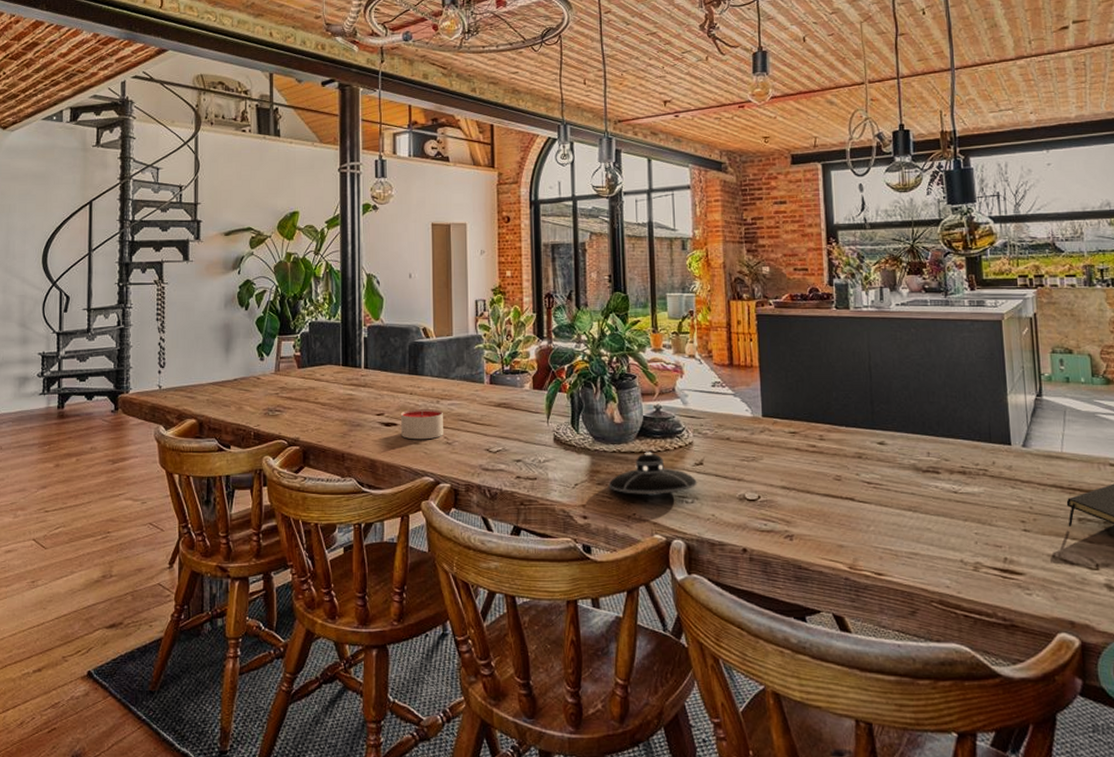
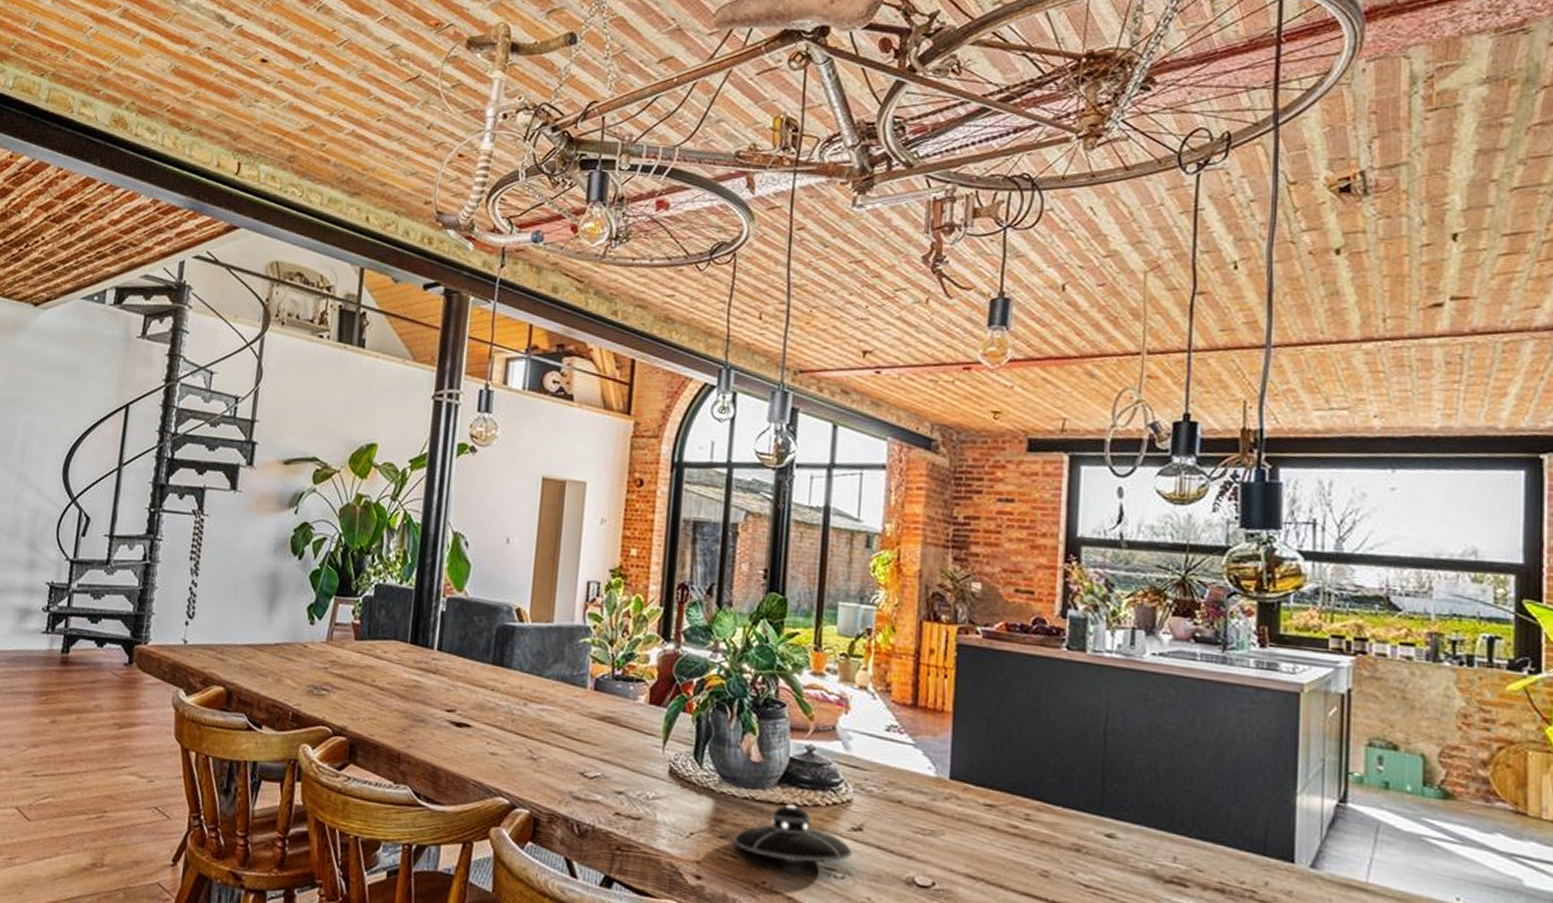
candle: present [401,408,443,440] -> none [474,709,530,750]

